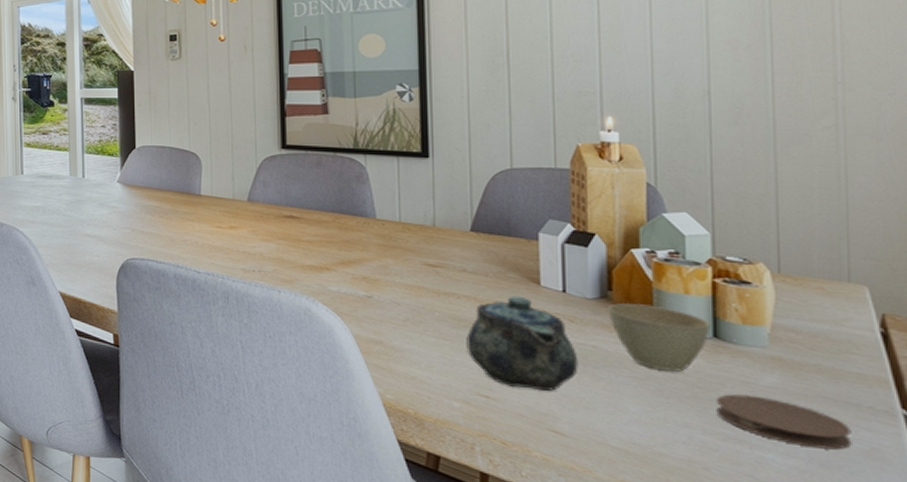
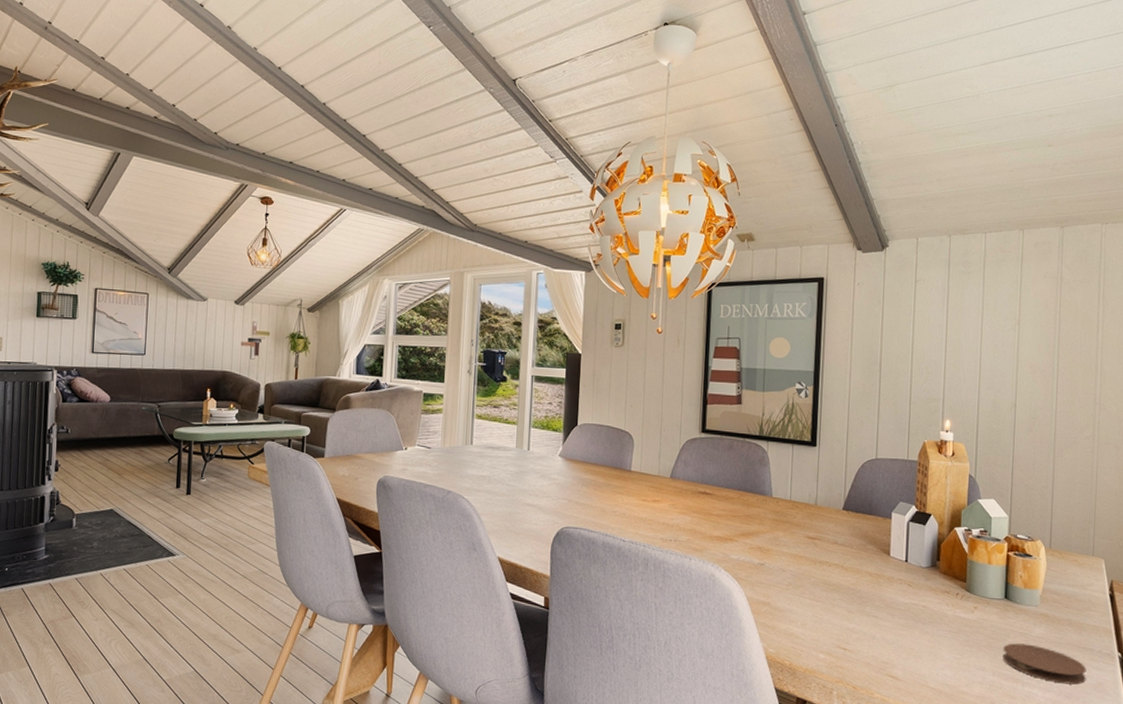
teapot: present [466,295,579,391] -> none [833,564,913,643]
cup: present [608,302,710,373] -> none [936,570,1004,627]

